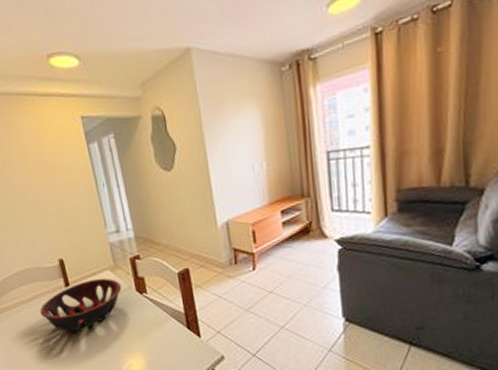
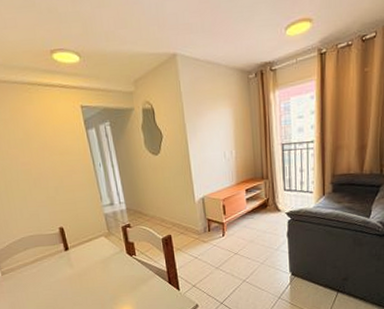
decorative bowl: present [40,278,122,332] -> none [42,243,115,289]

